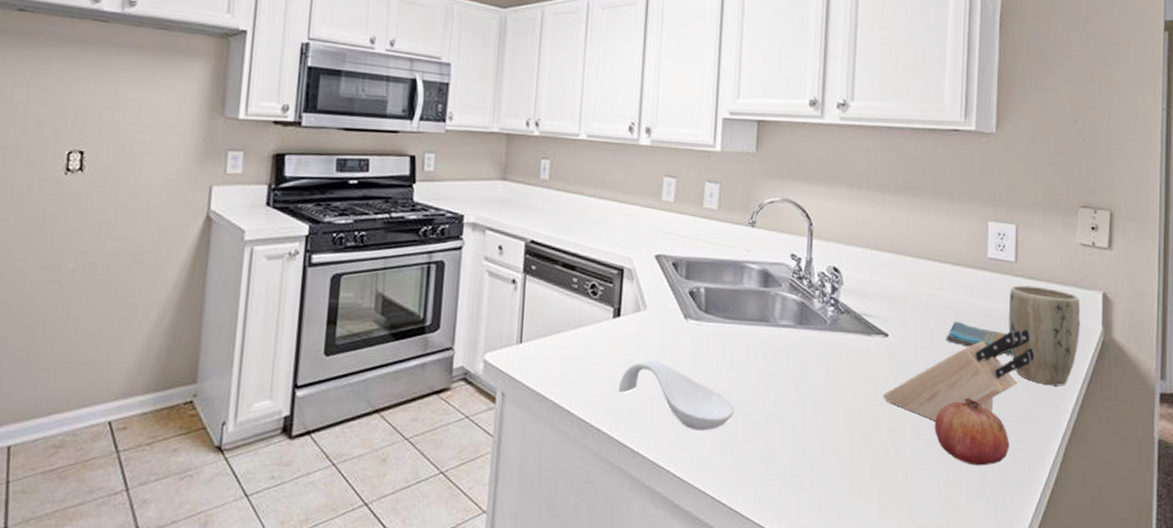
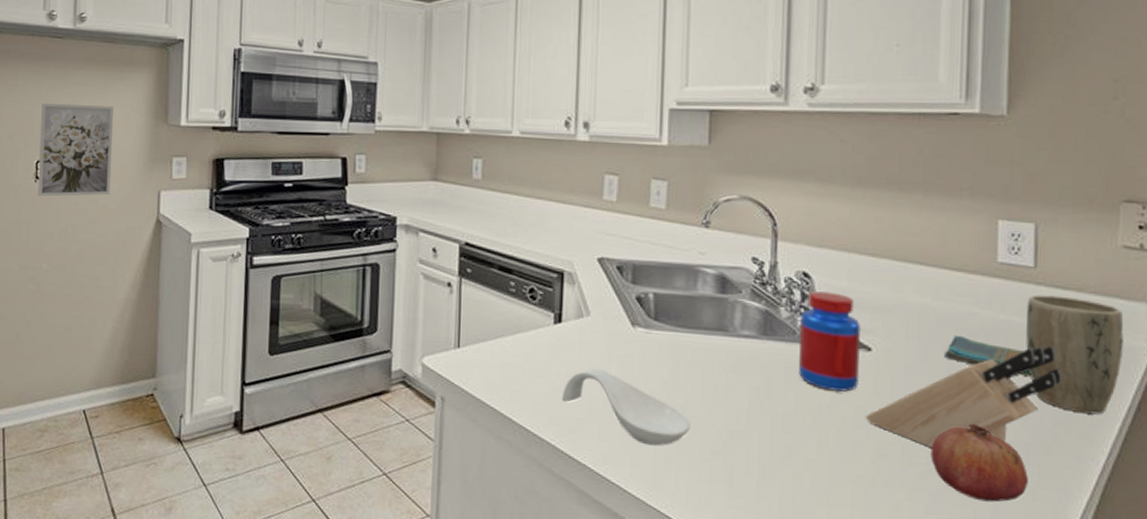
wall art: none [67,89,163,190] -> present [37,102,114,197]
jar: none [828,284,880,374] -> present [798,291,860,392]

